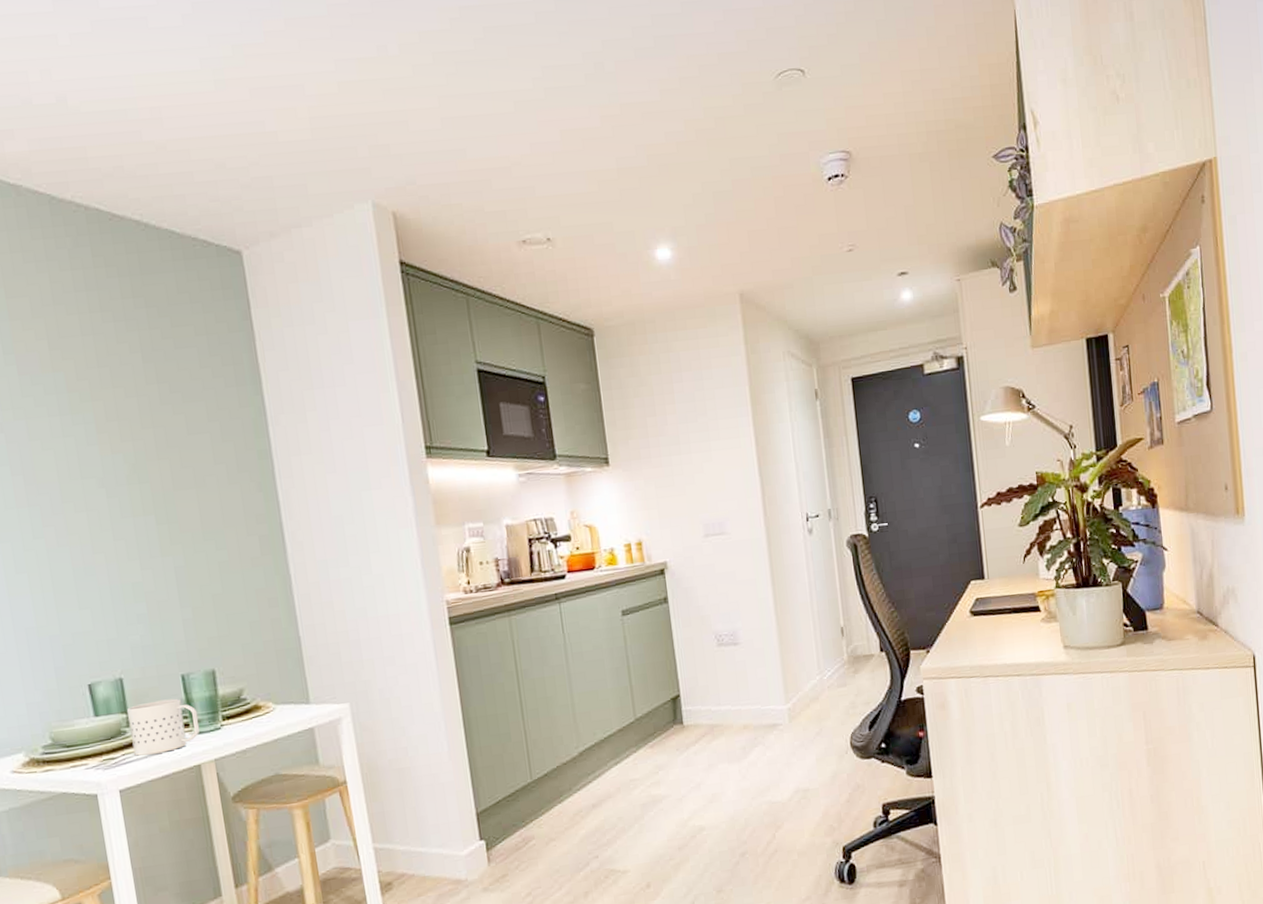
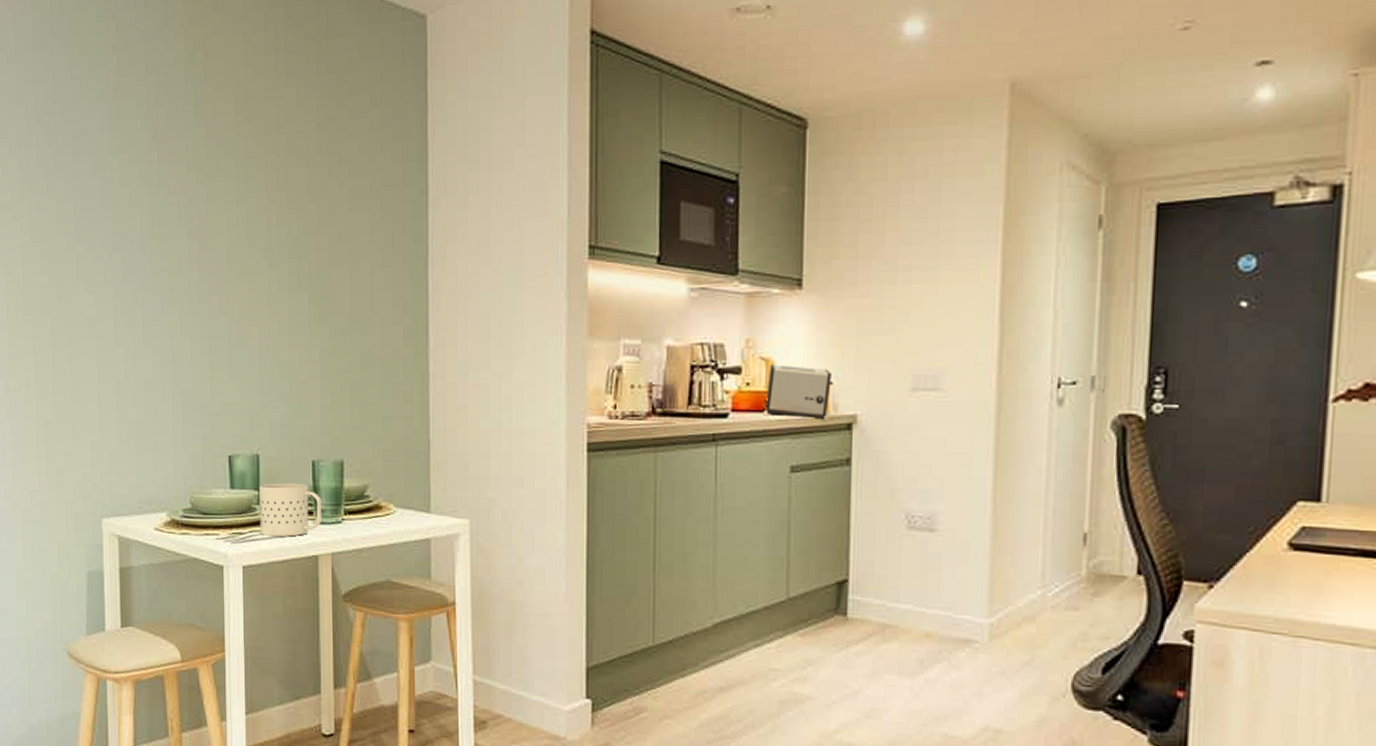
toaster: none [593,528,645,571] -> present [765,364,833,419]

